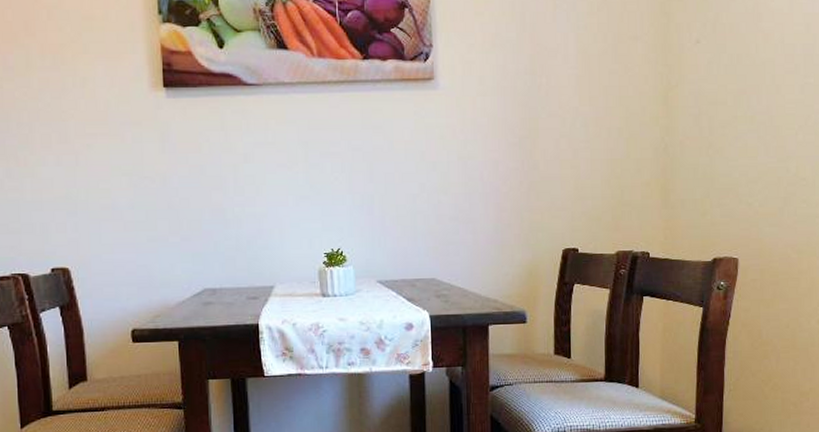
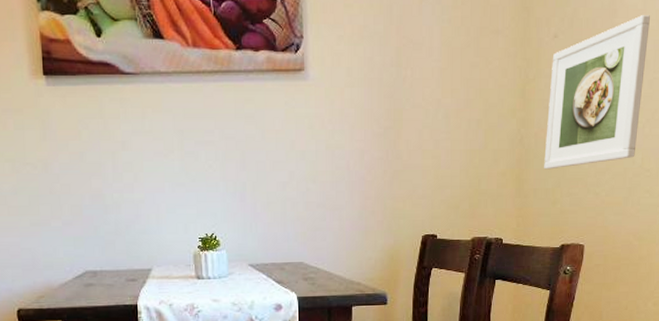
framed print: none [691,19,797,179] -> present [544,15,650,170]

